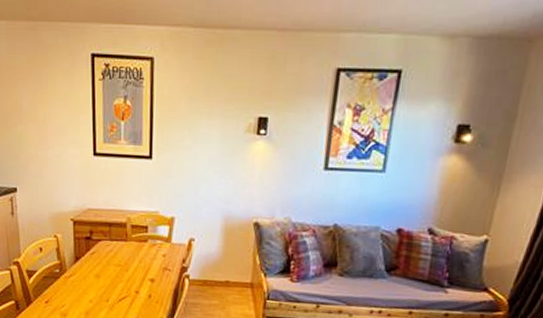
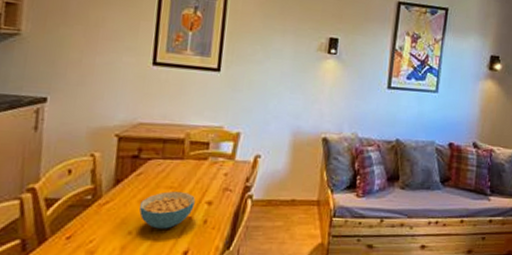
cereal bowl: none [96,269,140,301] -> present [139,191,195,229]

